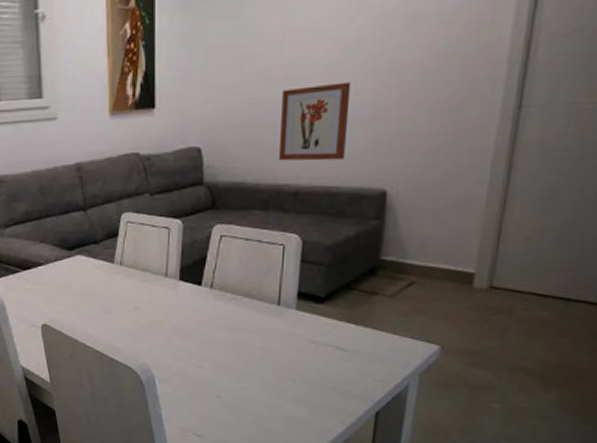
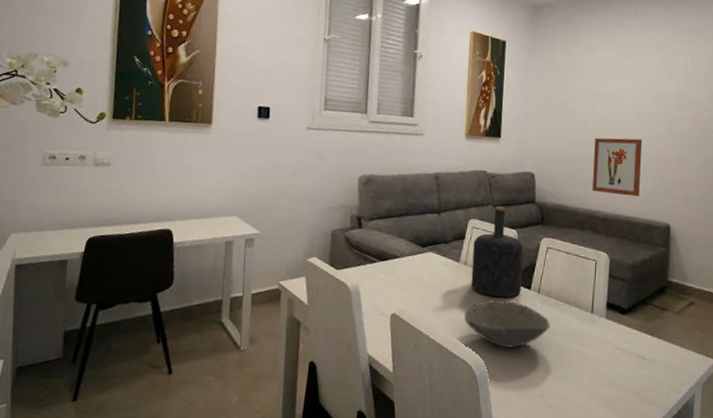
bowl: none [125,300,227,349] -> present [464,299,550,348]
bottle: none [129,193,191,298] -> present [471,206,524,298]

